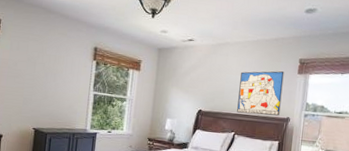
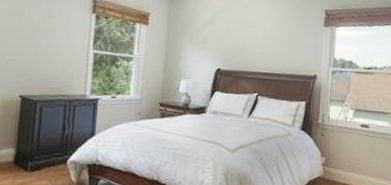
wall art: present [237,71,284,116] -> none [259,23,310,73]

